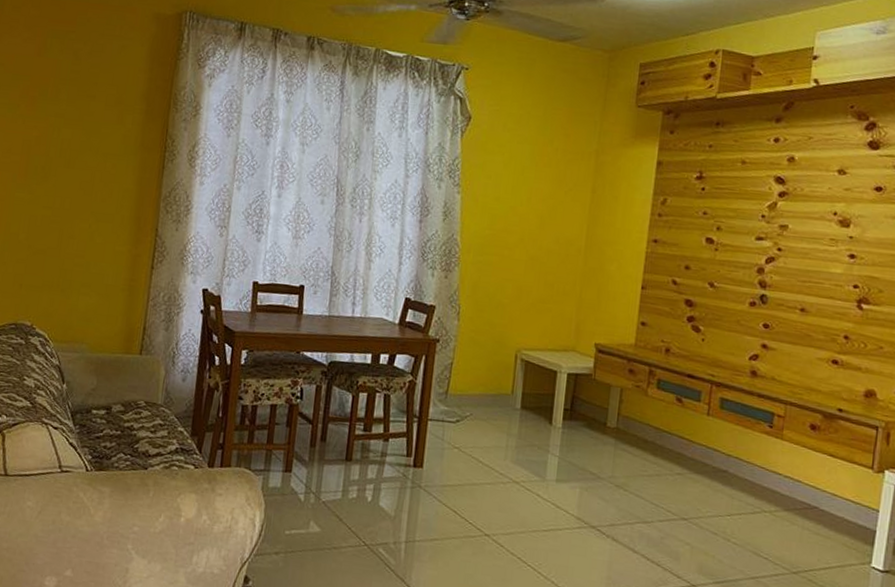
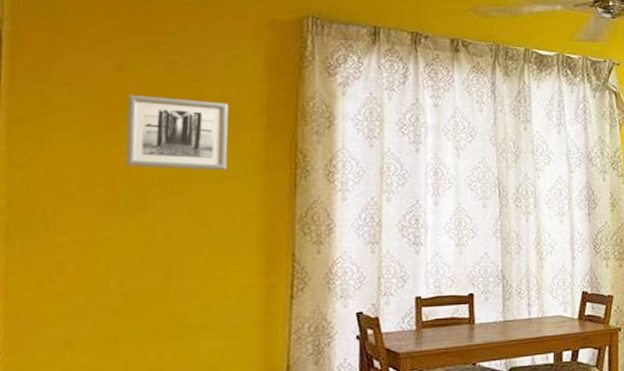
wall art: none [37,76,118,148] -> present [125,94,229,170]

